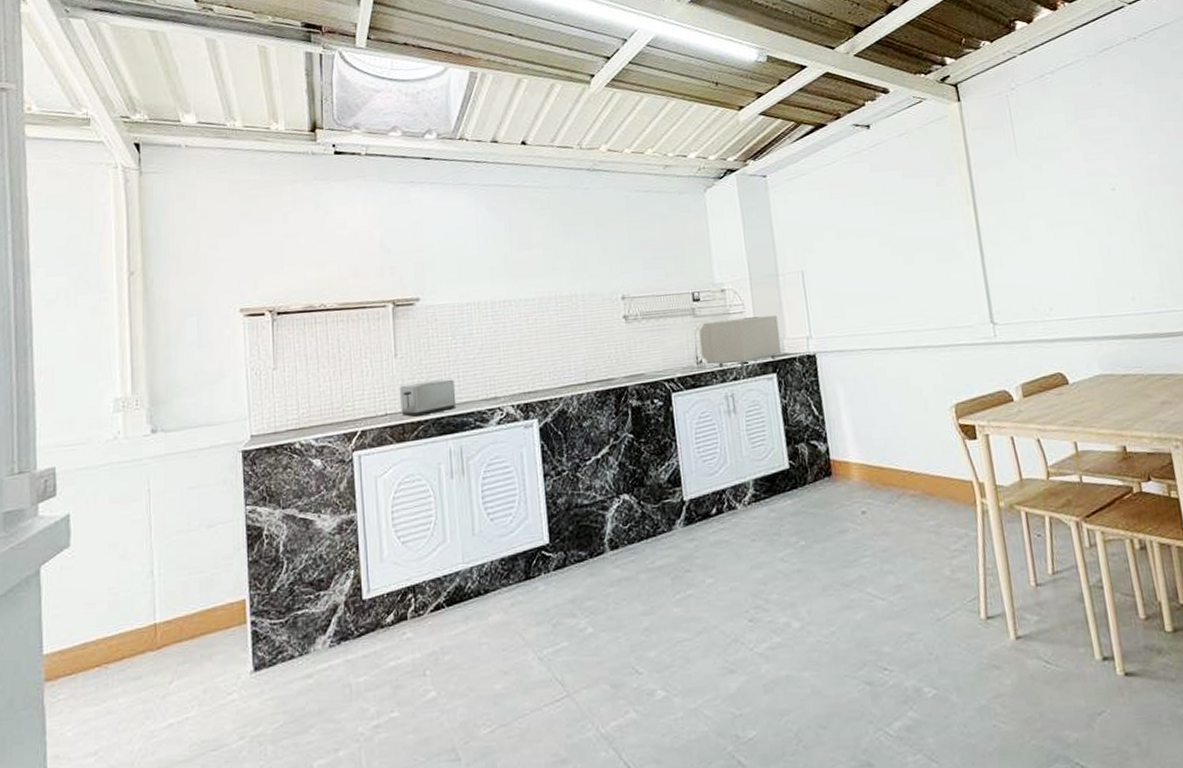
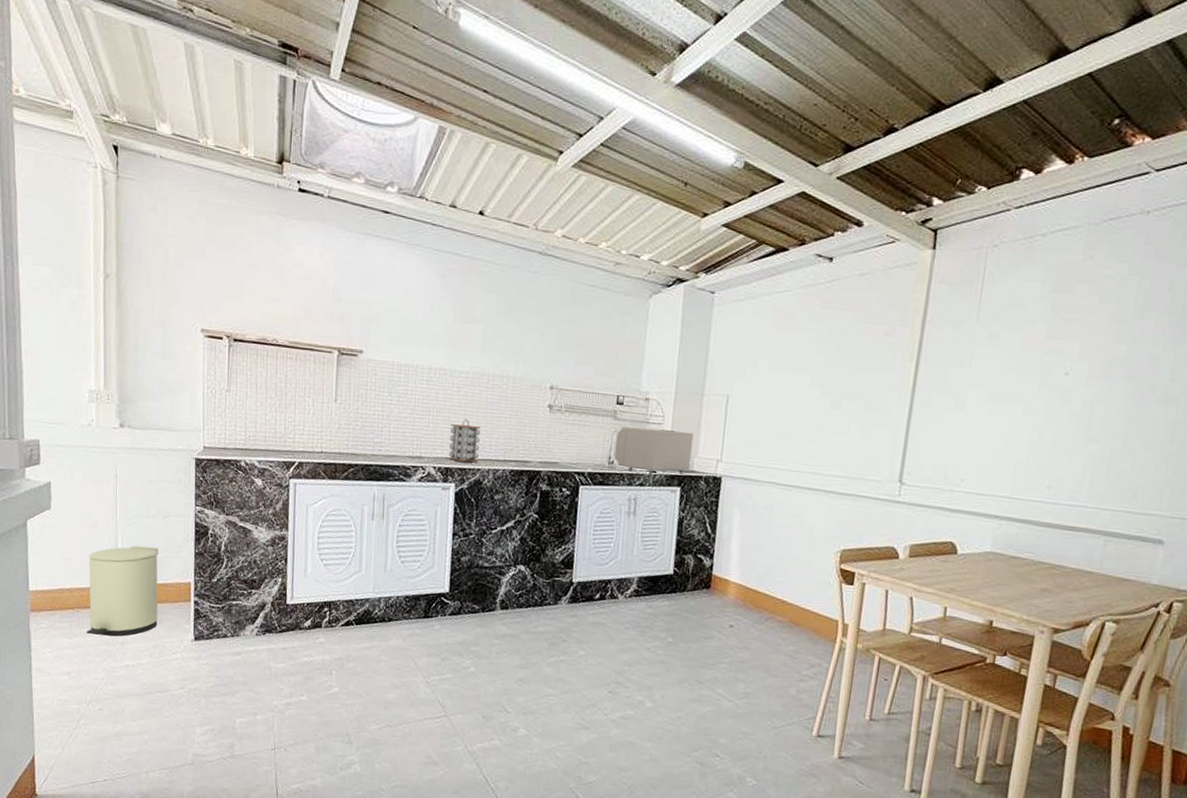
pedal bin: none [117,565,207,694] -> present [86,545,158,637]
toaster: present [400,379,456,417] -> none [335,429,385,460]
spice rack: none [523,347,559,395] -> present [449,419,481,463]

